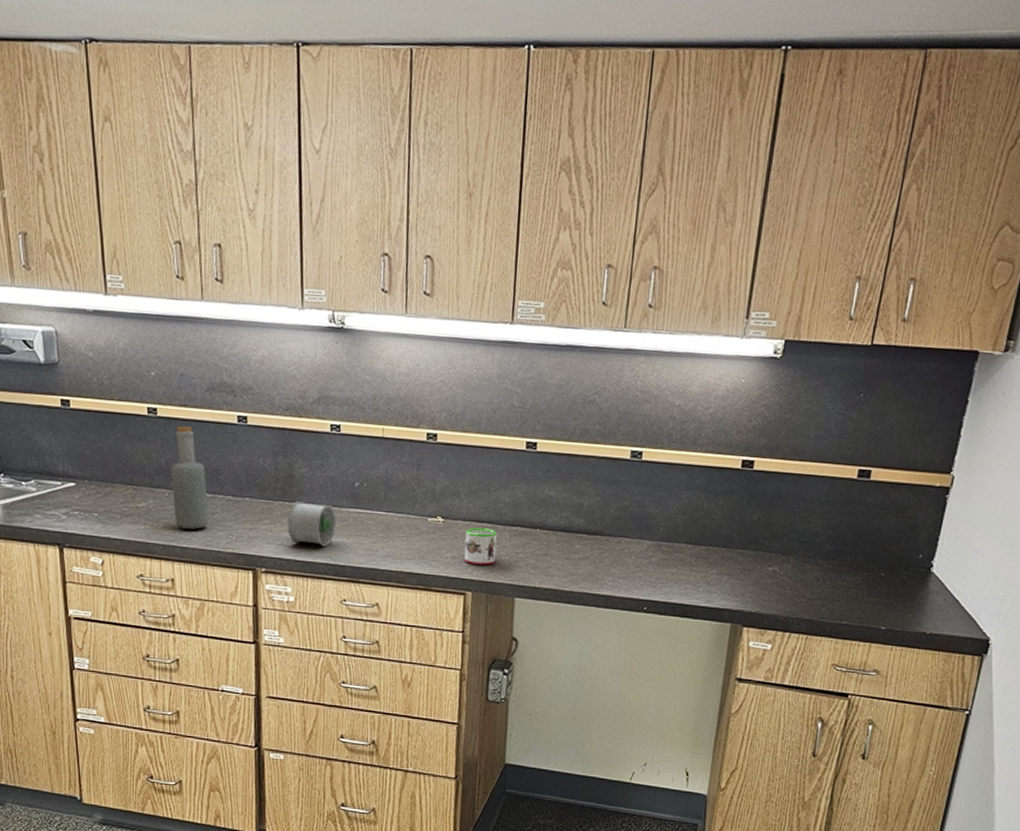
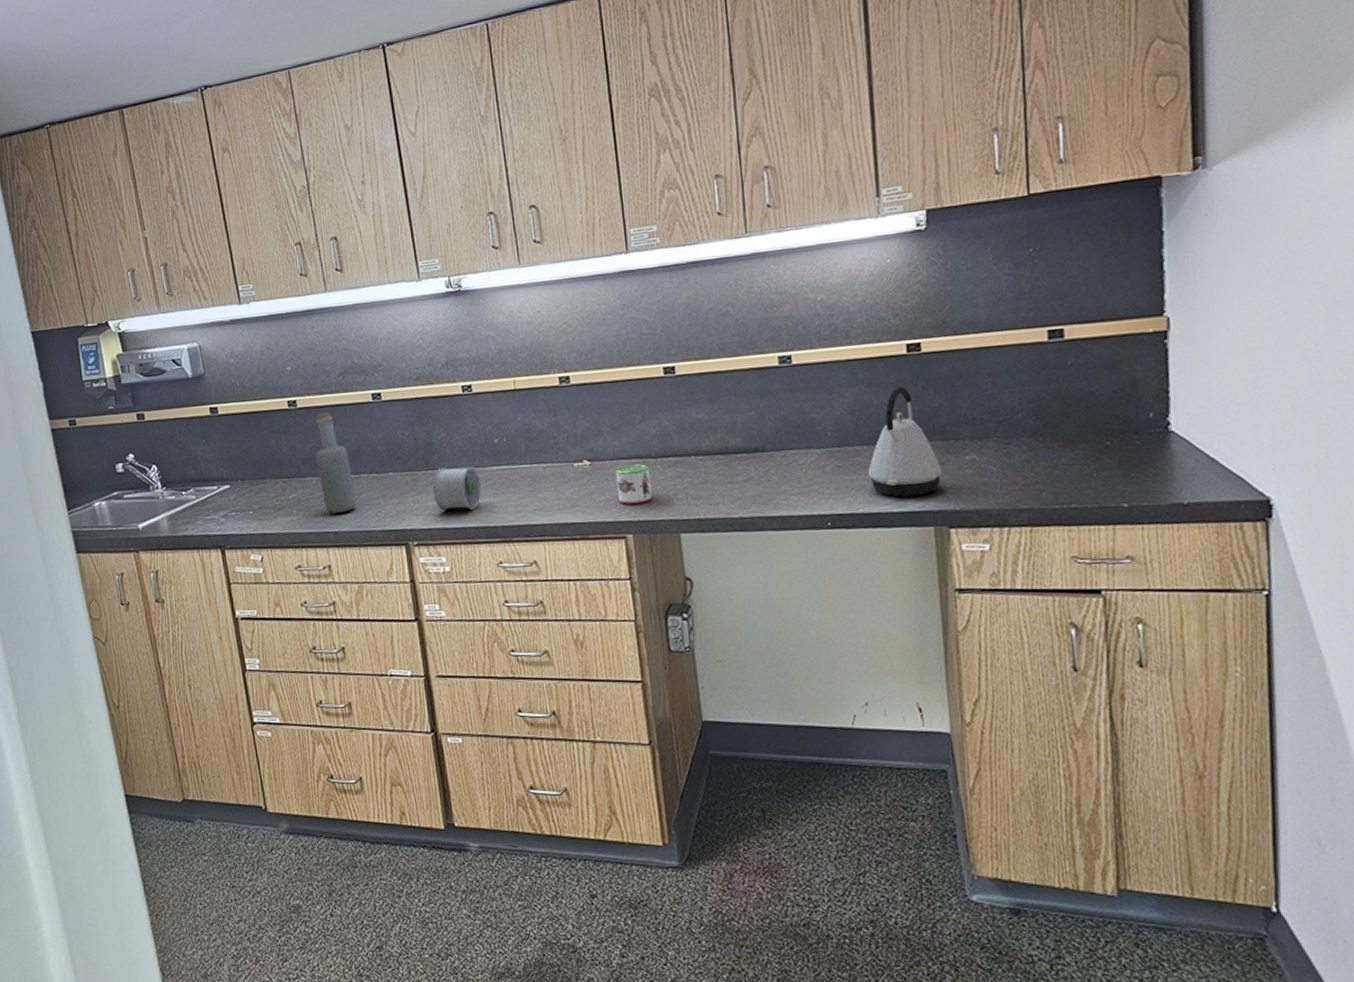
kettle: none [686,497,748,595] -> present [867,386,943,497]

